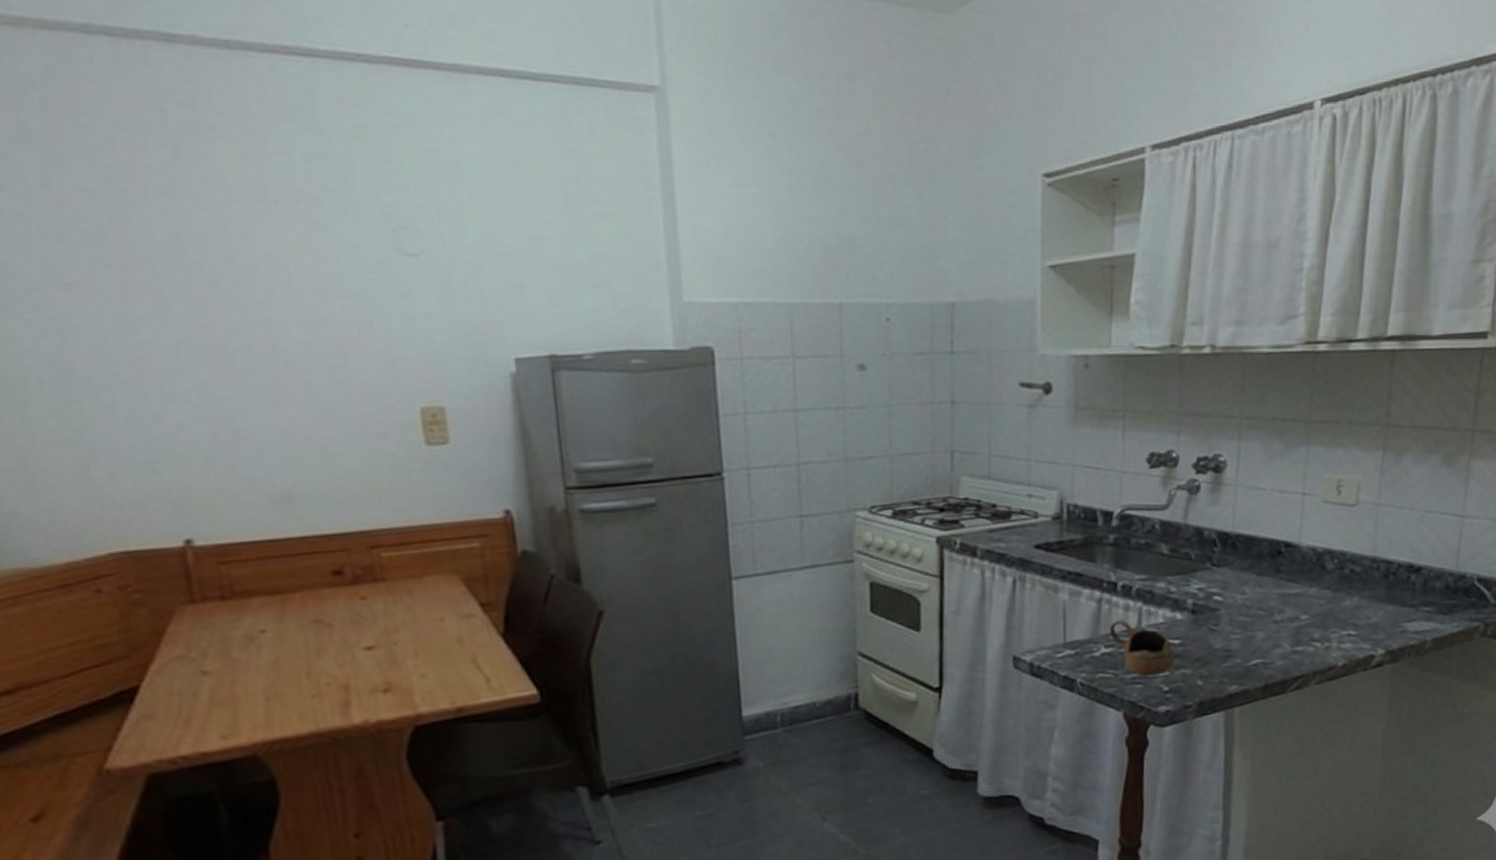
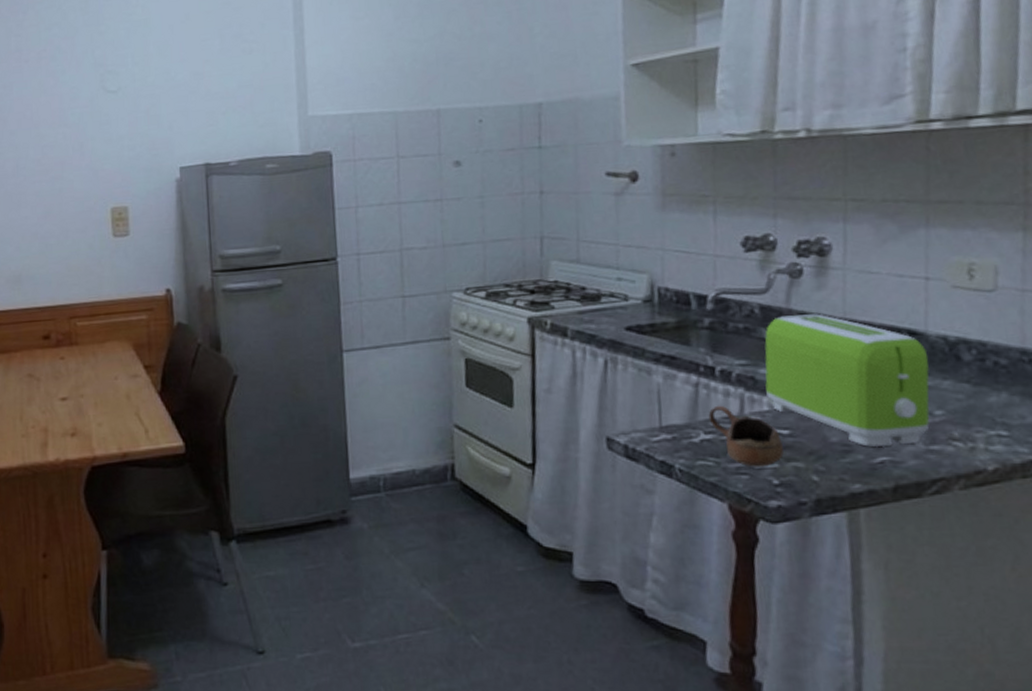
toaster: none [1161,528,1300,652] -> present [764,314,930,448]

